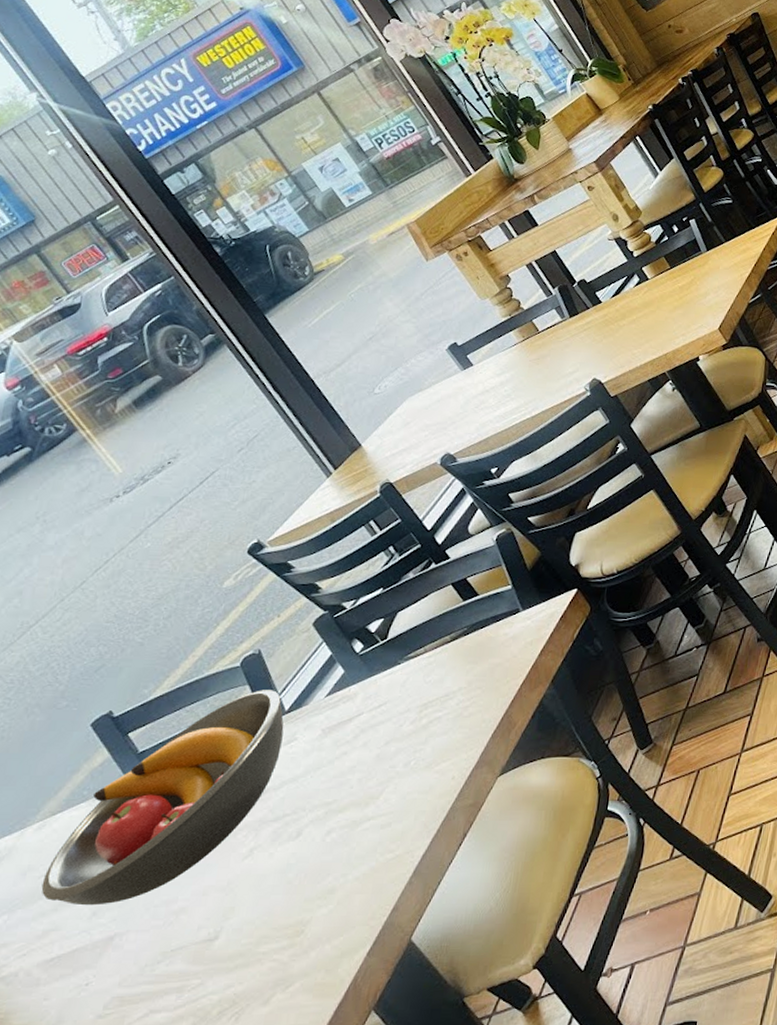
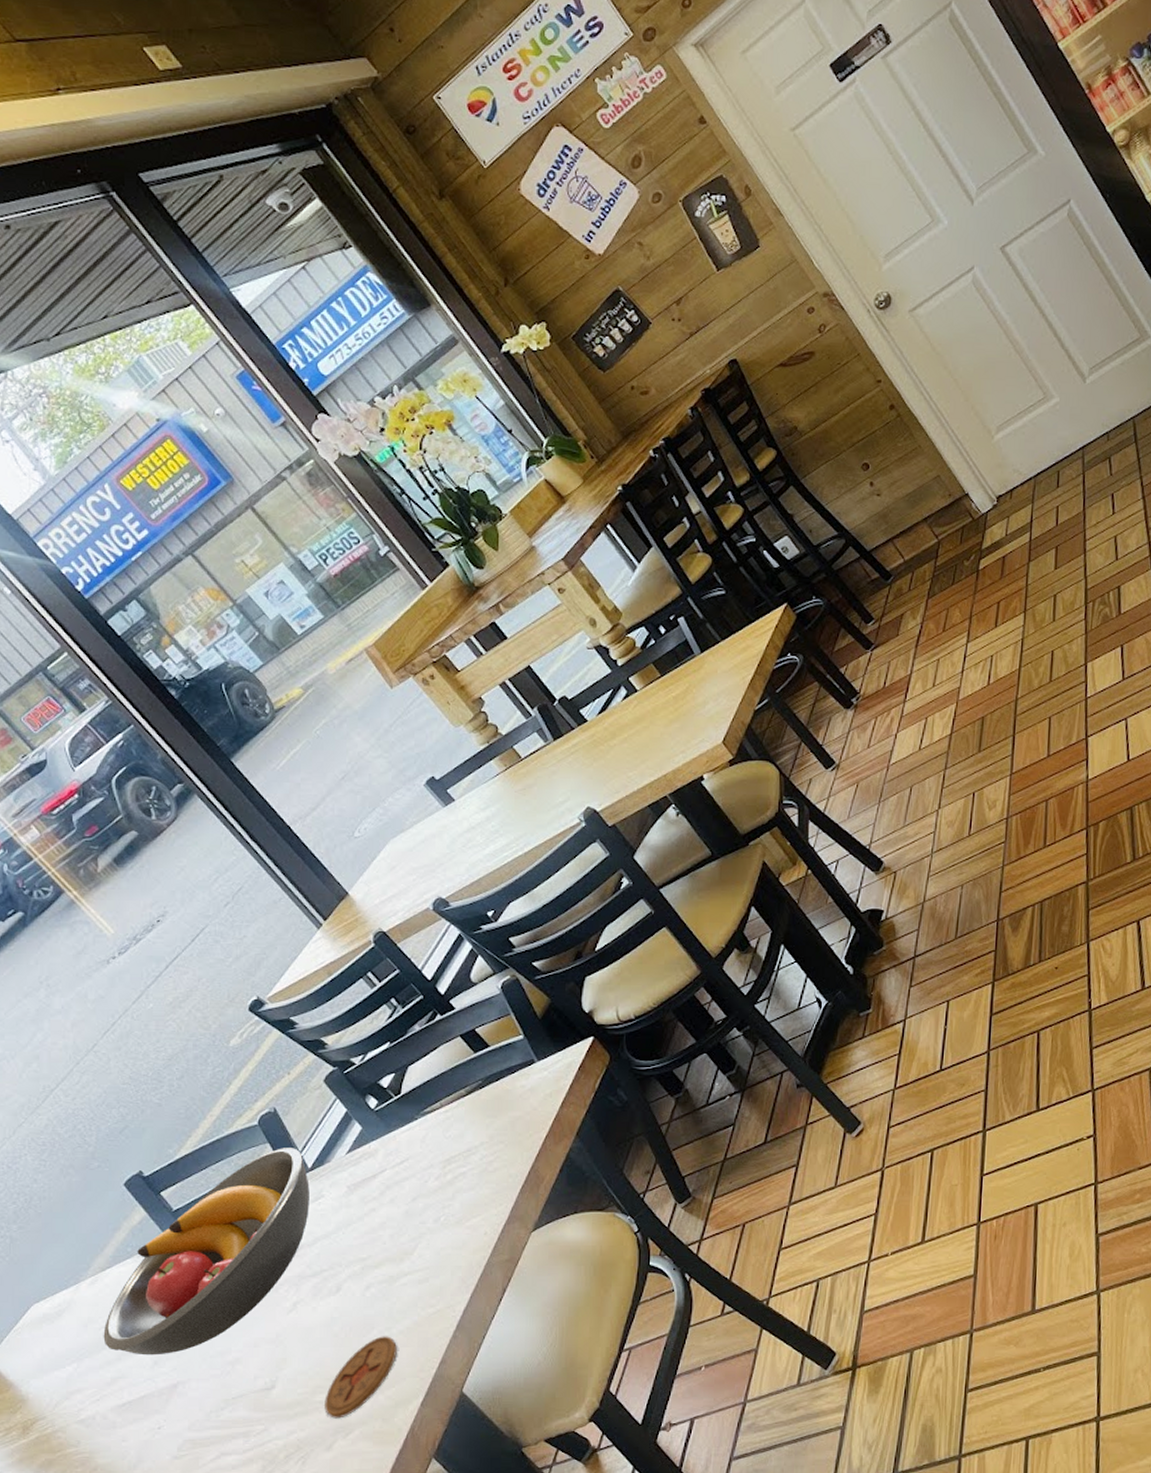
coaster: none [266,883,351,971] -> present [323,1336,397,1419]

